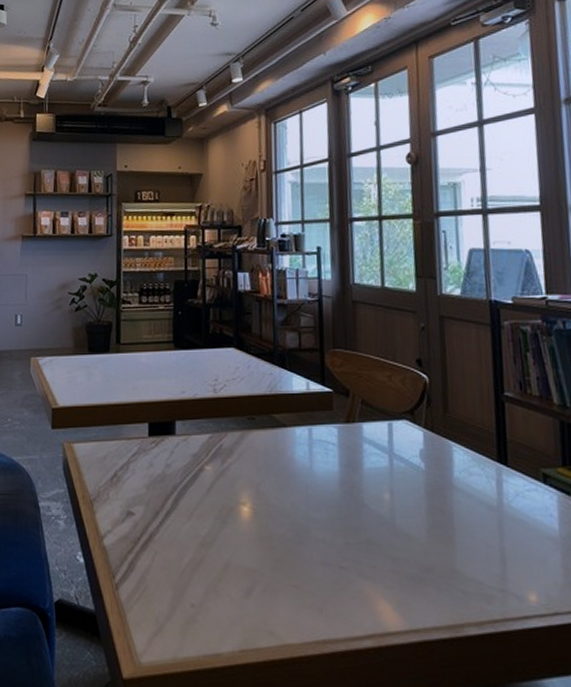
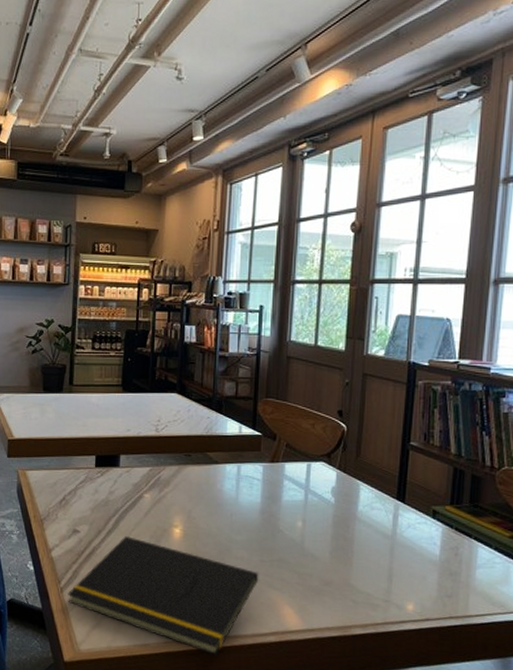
notepad: none [123,518,346,667] -> present [67,536,259,655]

